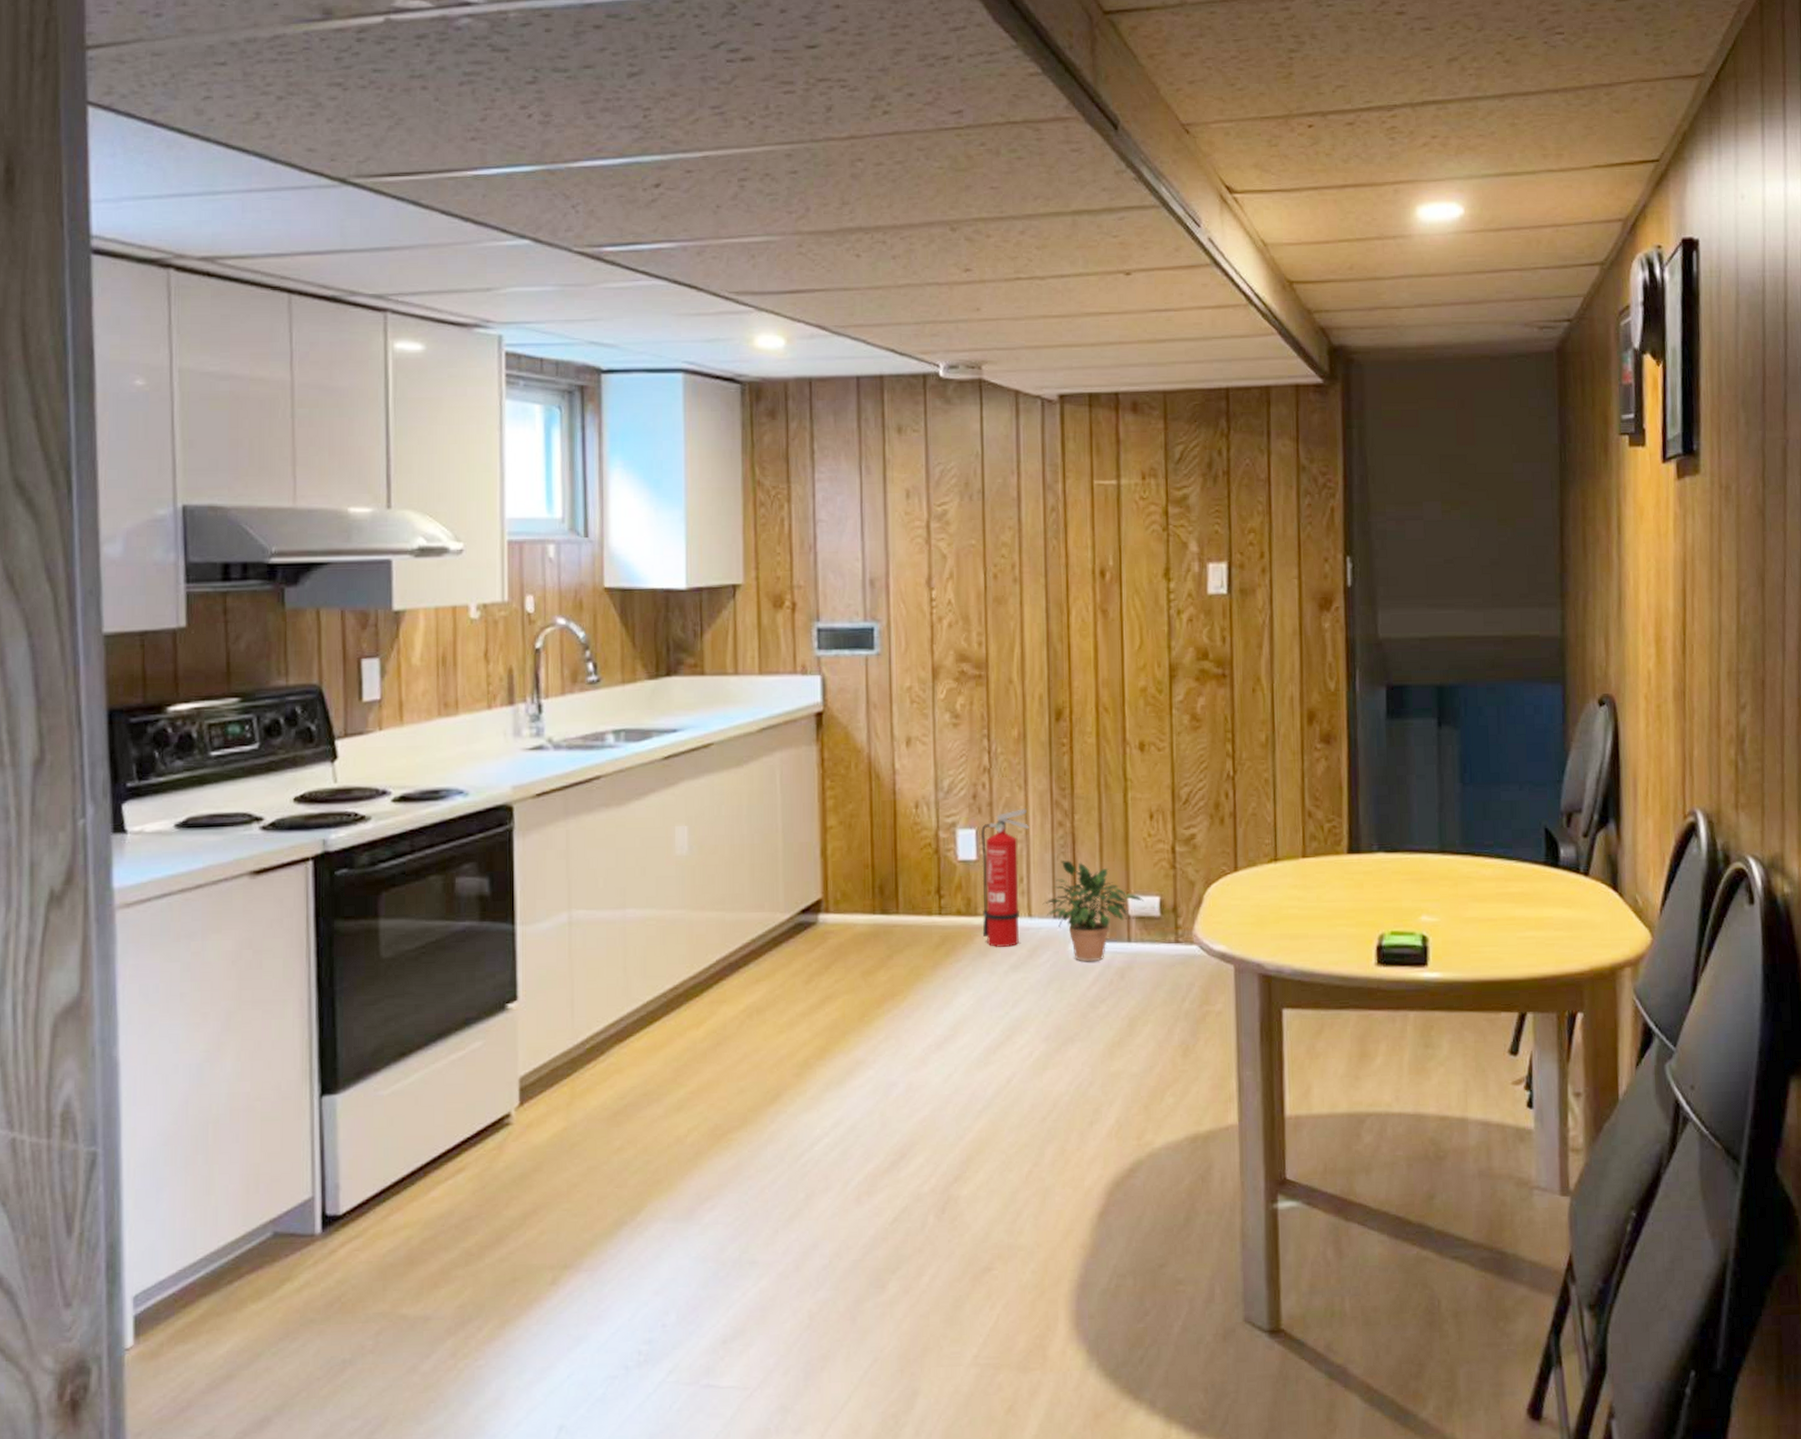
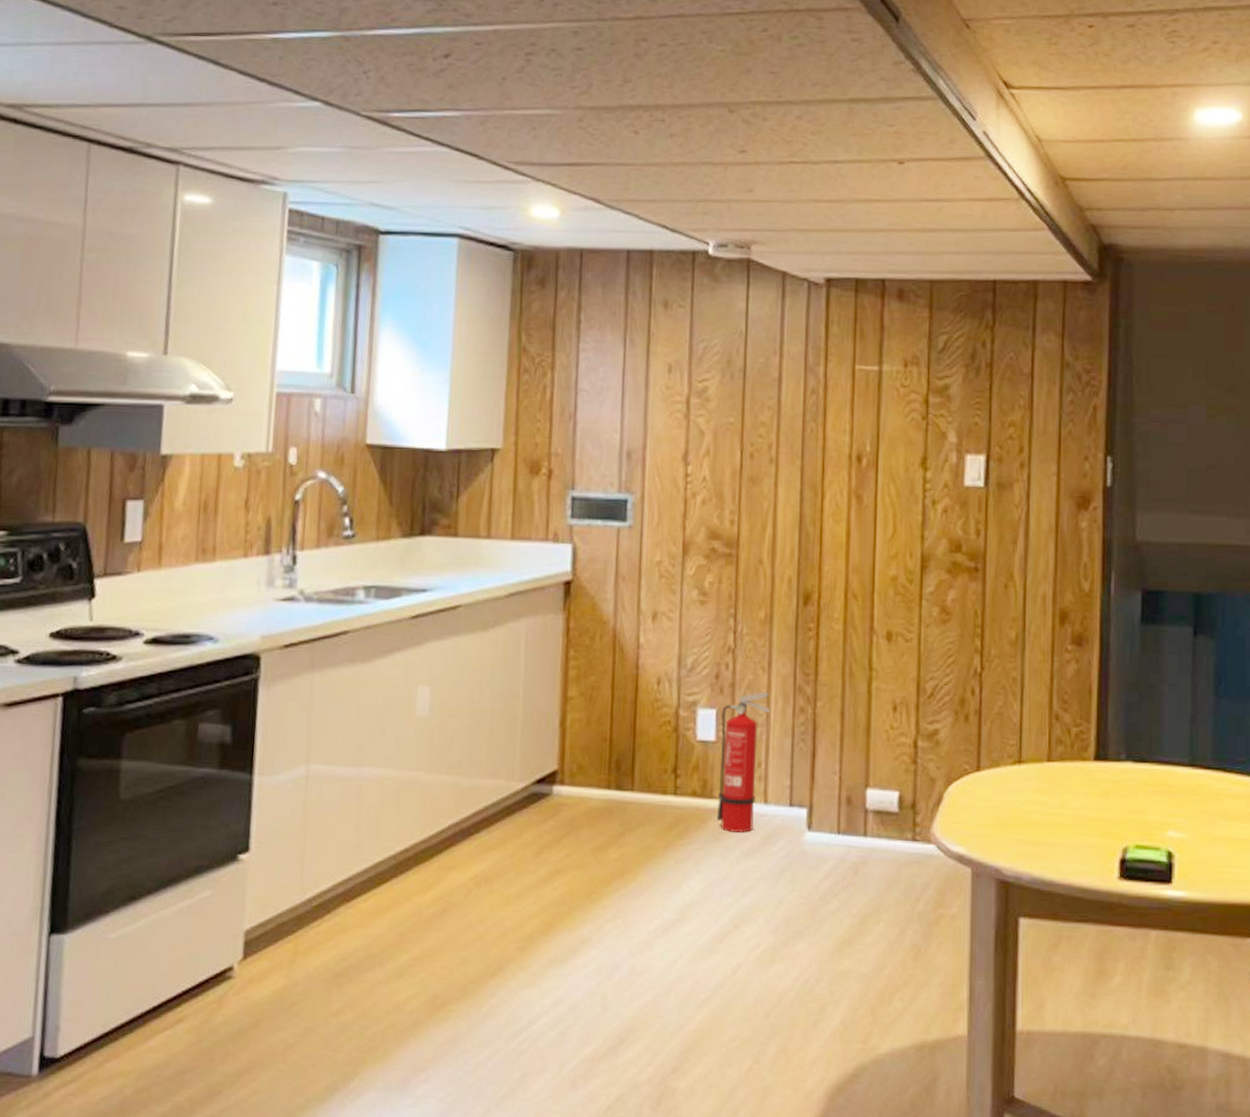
potted plant: present [1042,860,1143,962] -> none [779,748,882,855]

